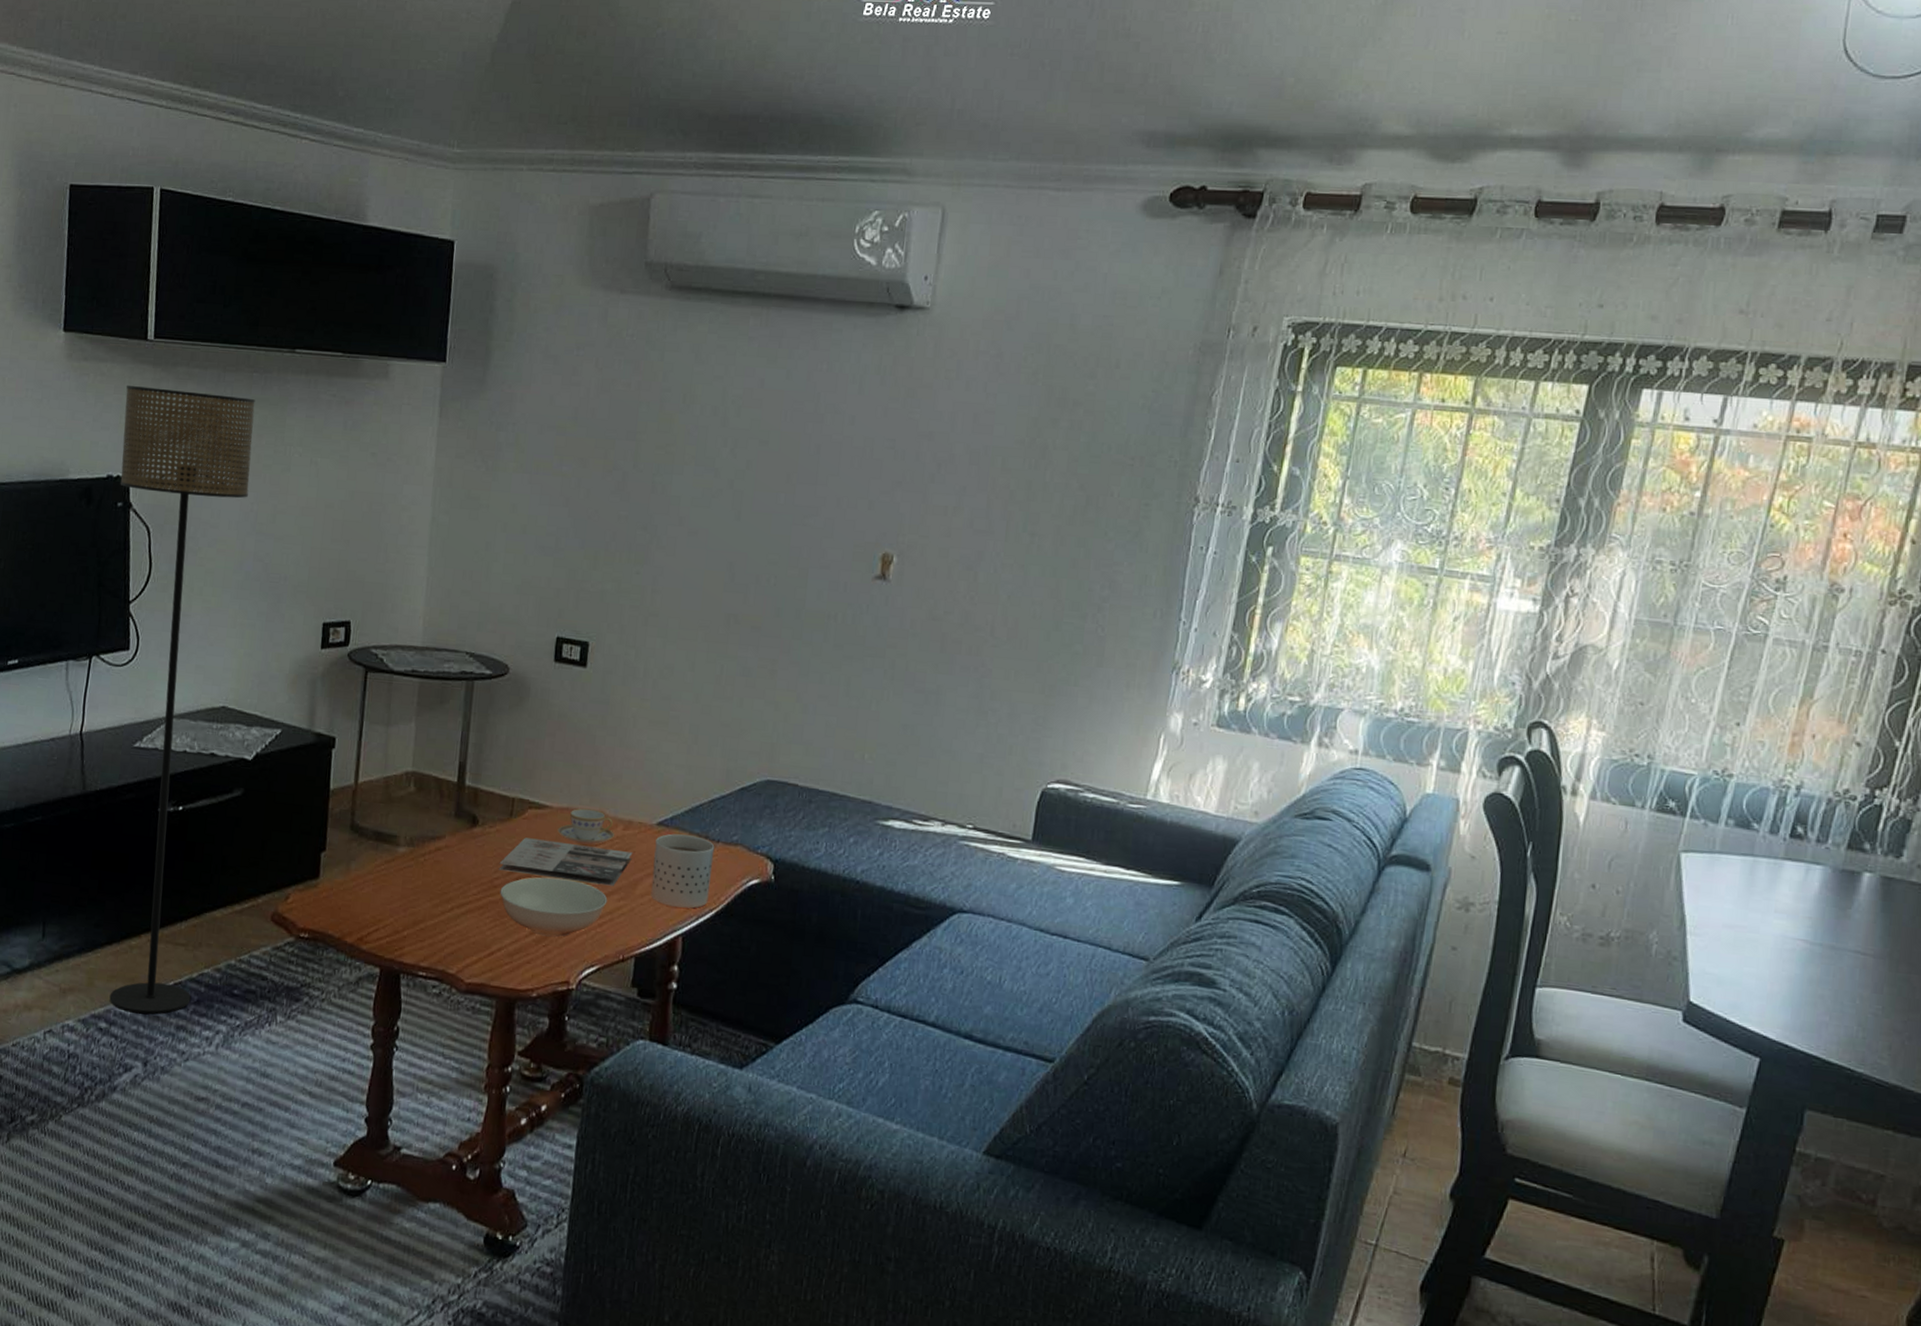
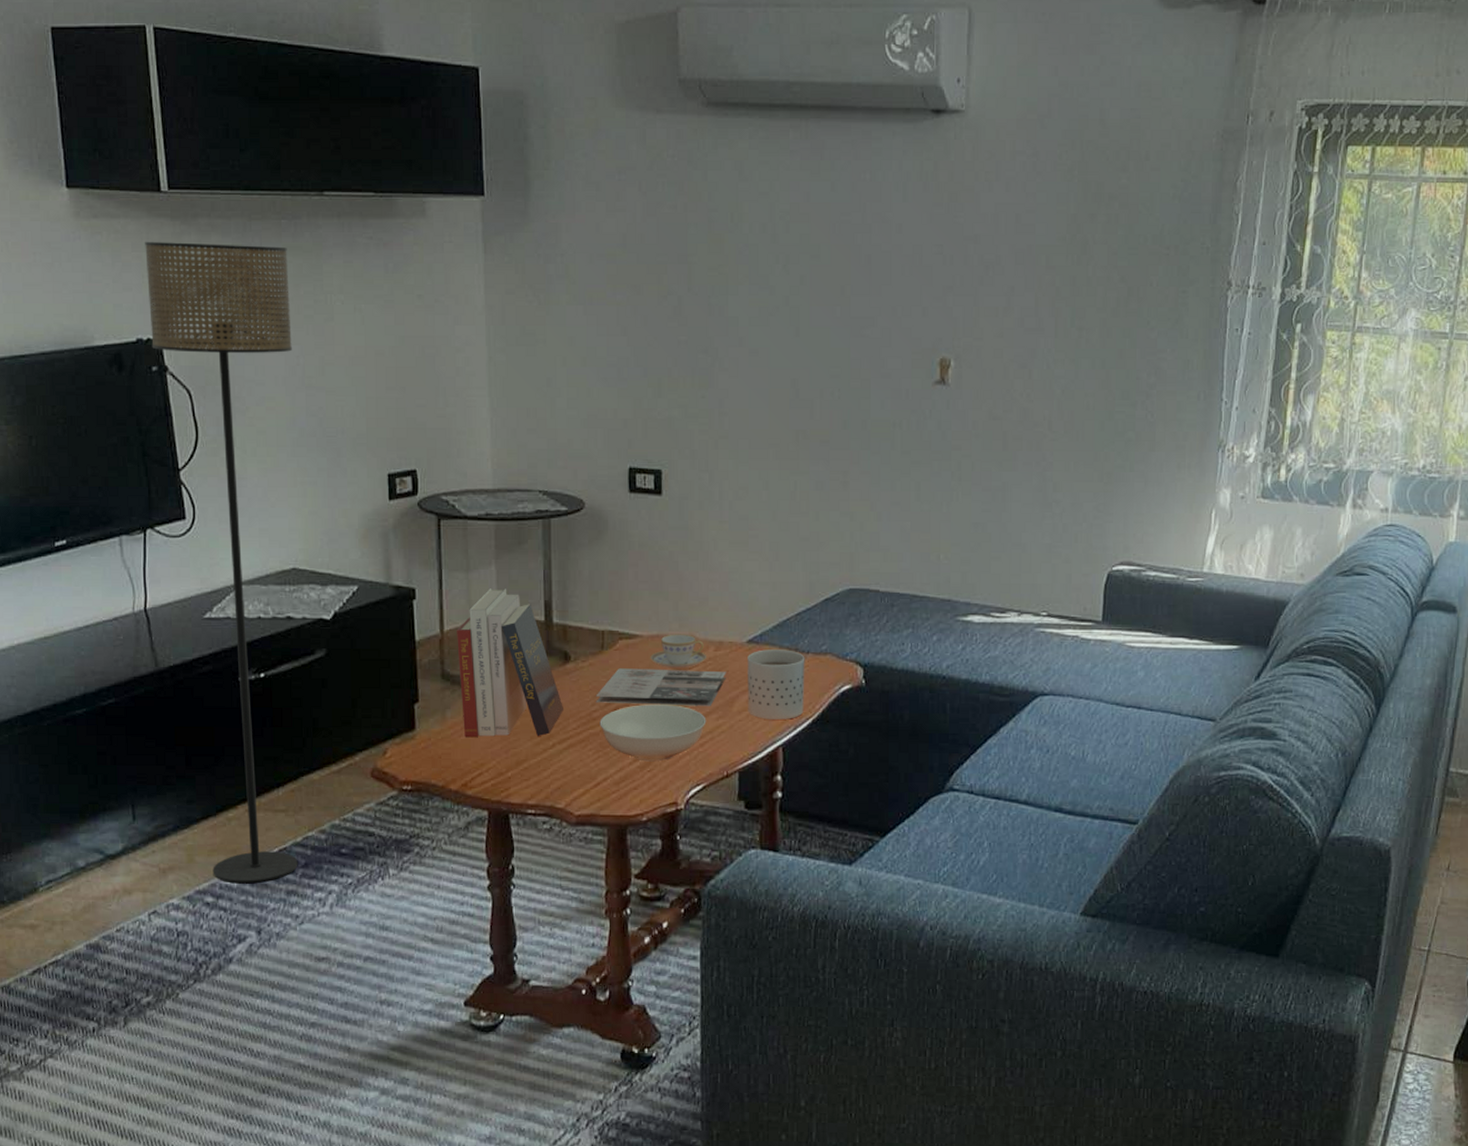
books: none [366,744,467,898] -> present [457,588,565,738]

